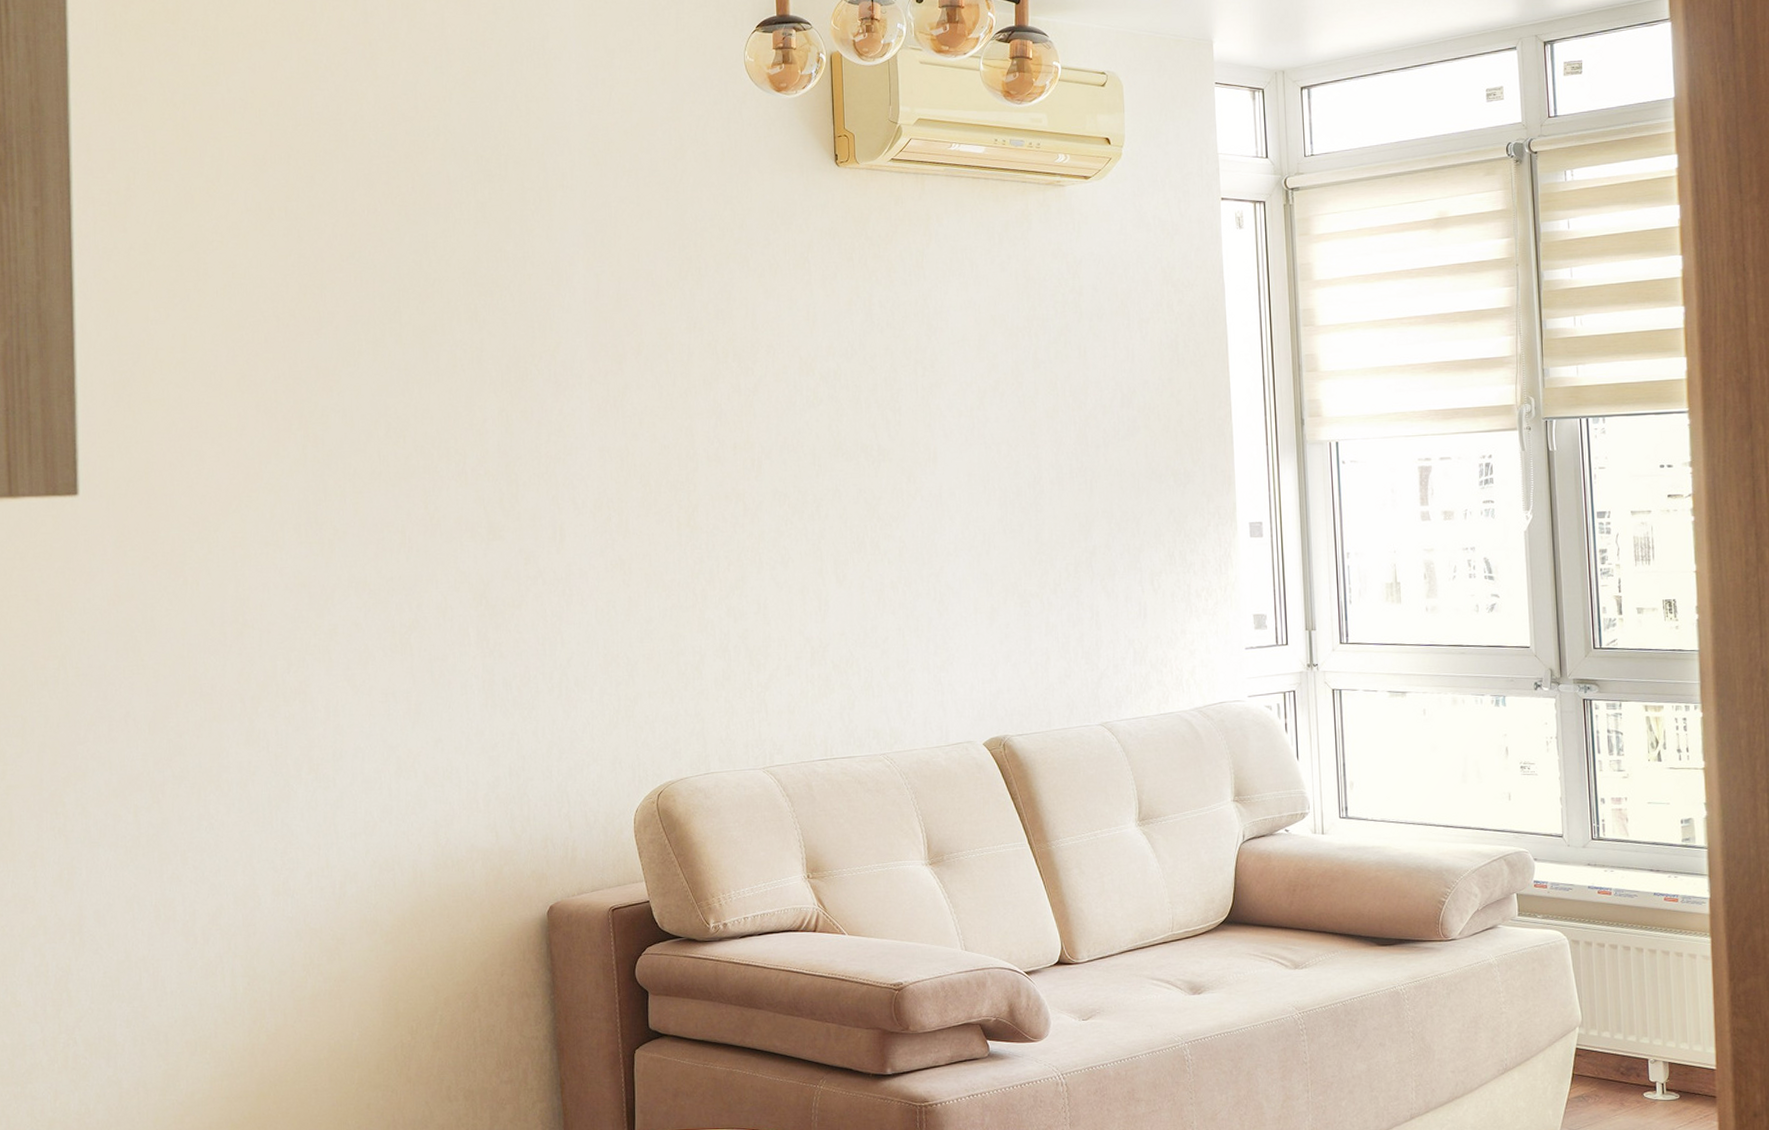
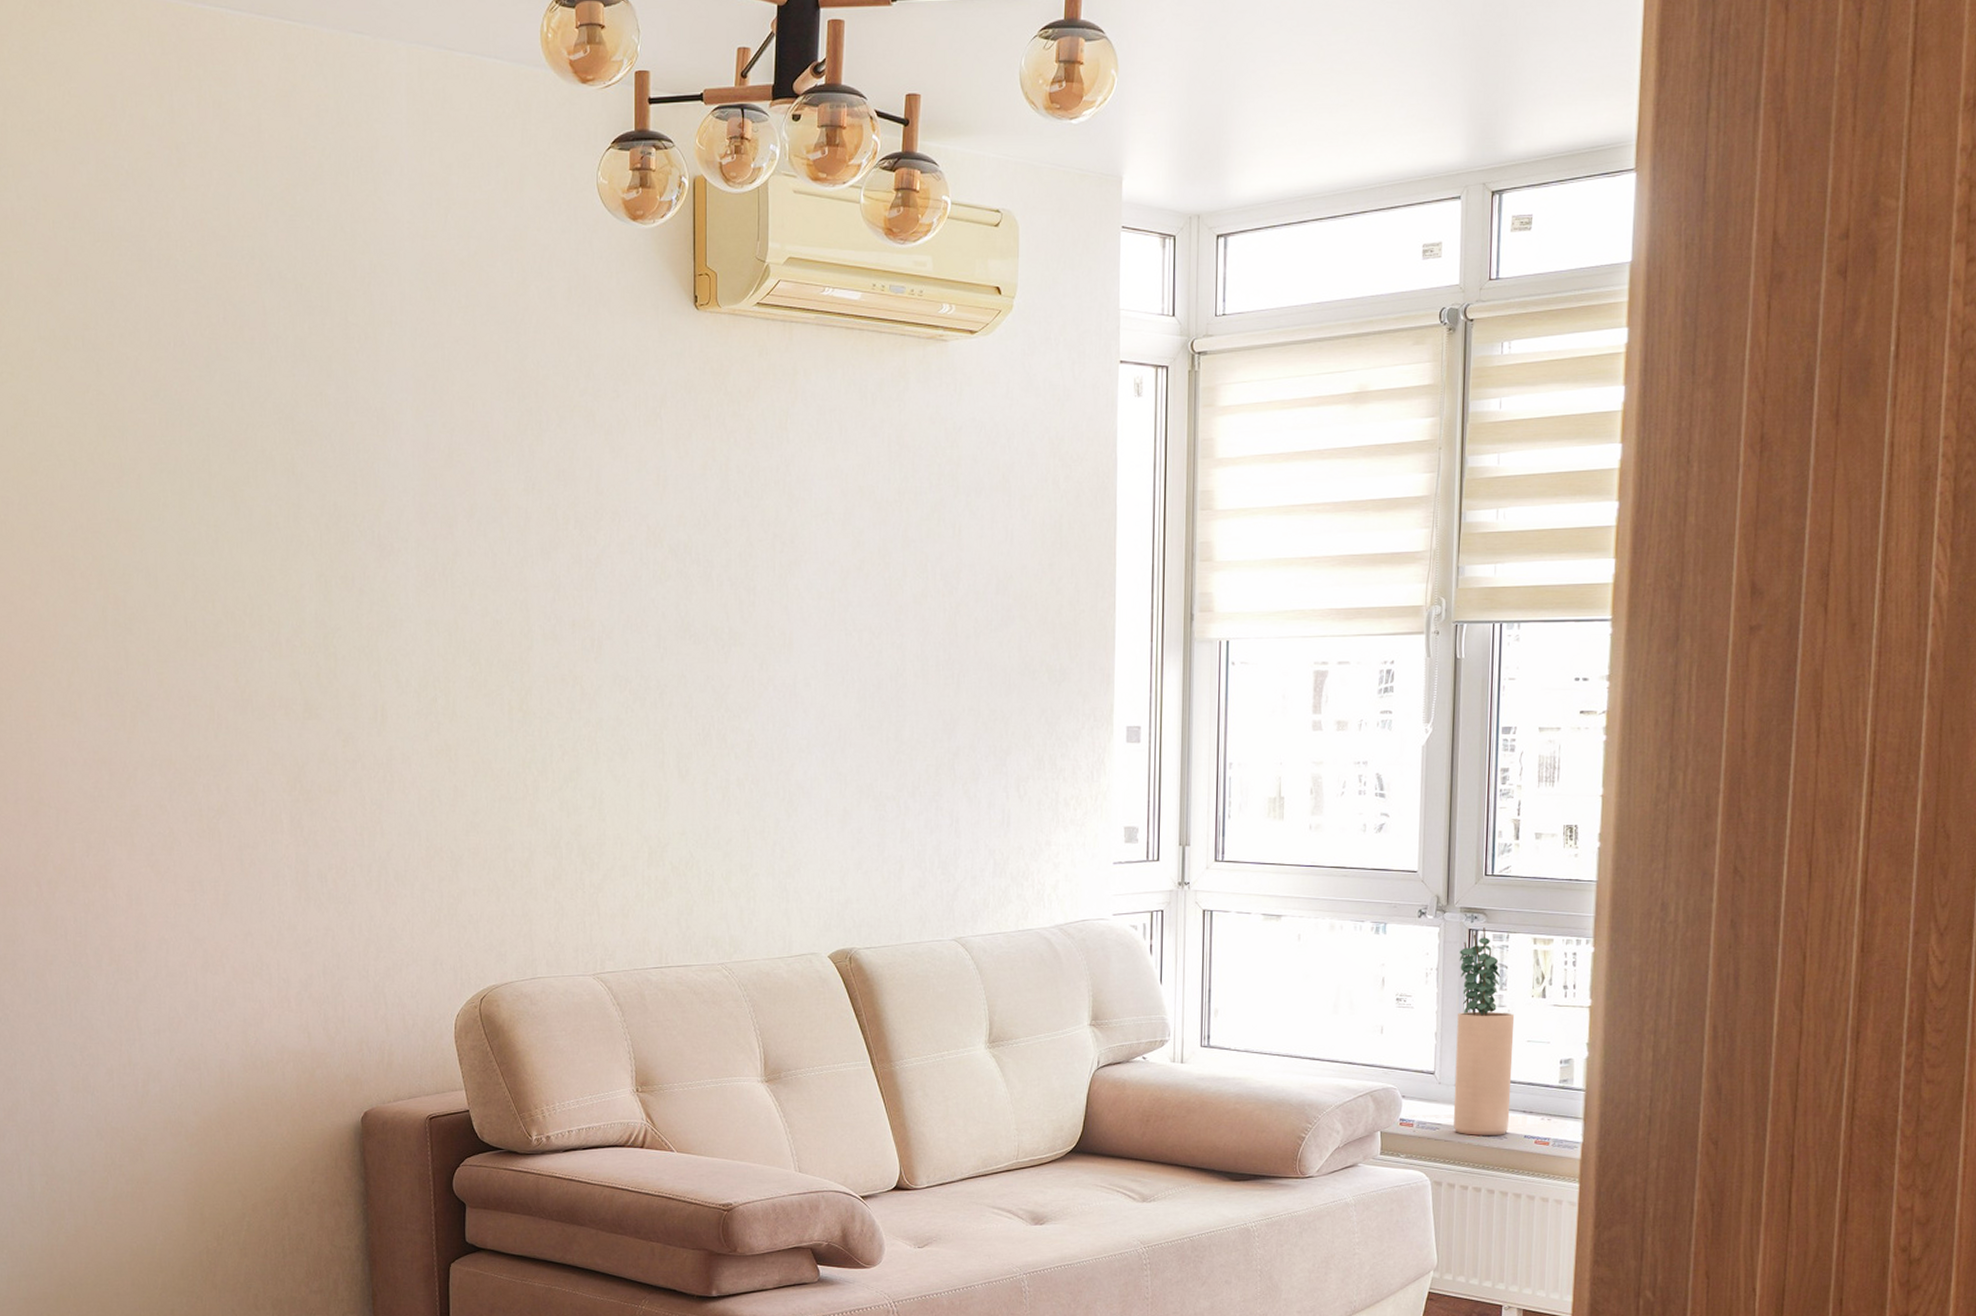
vase: none [1576,697,1639,895] -> present [1453,927,1515,1135]

